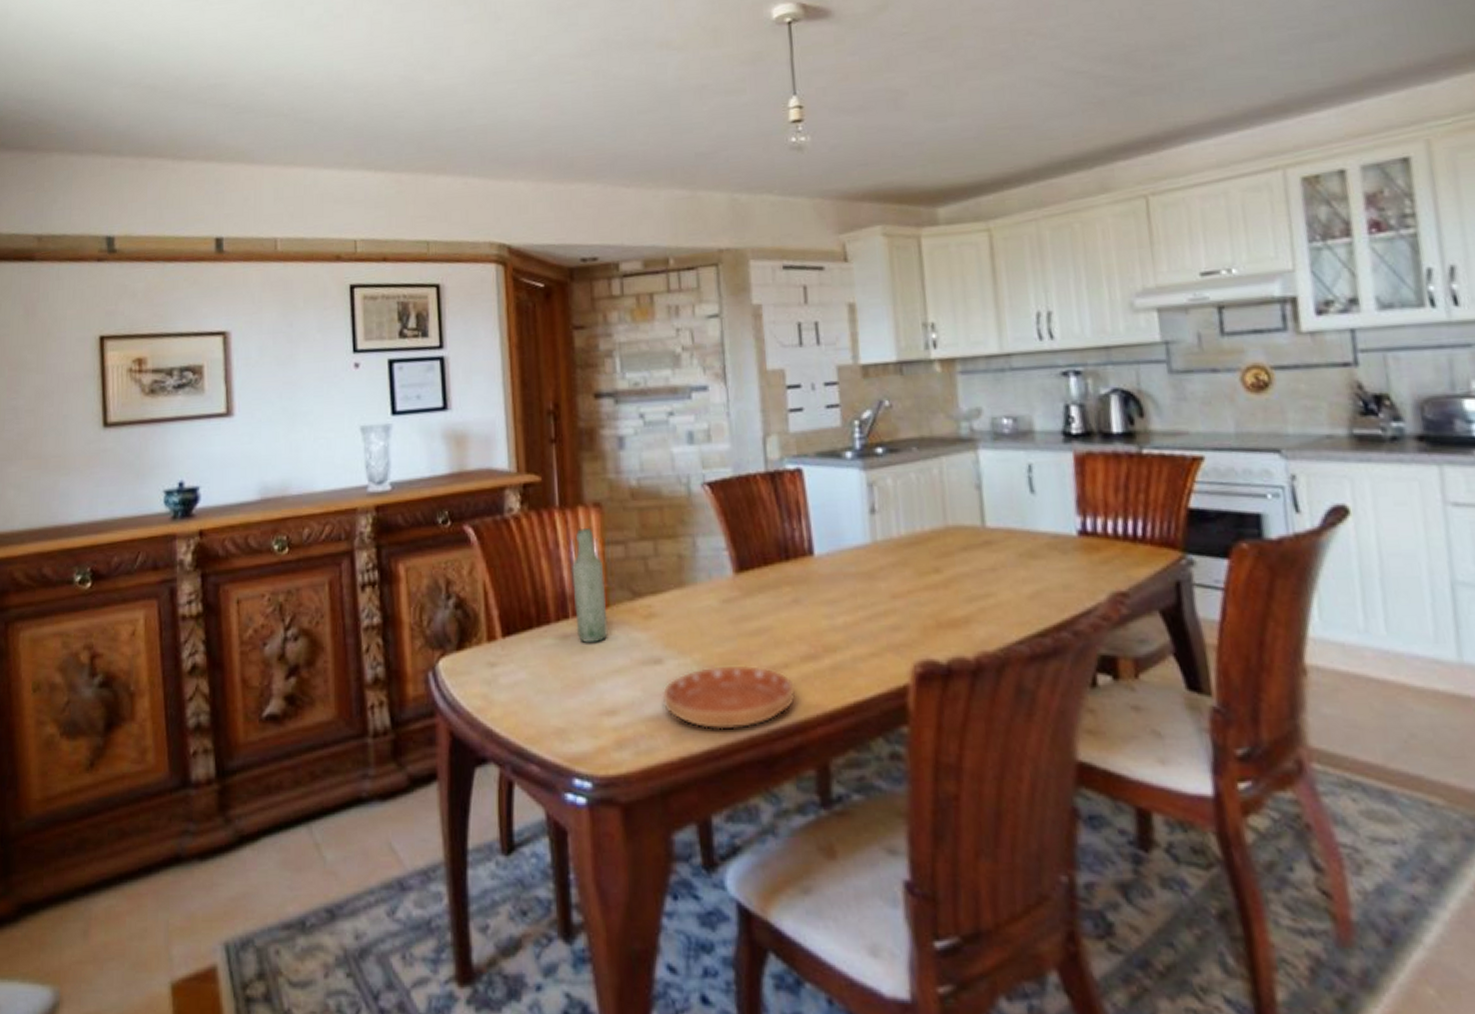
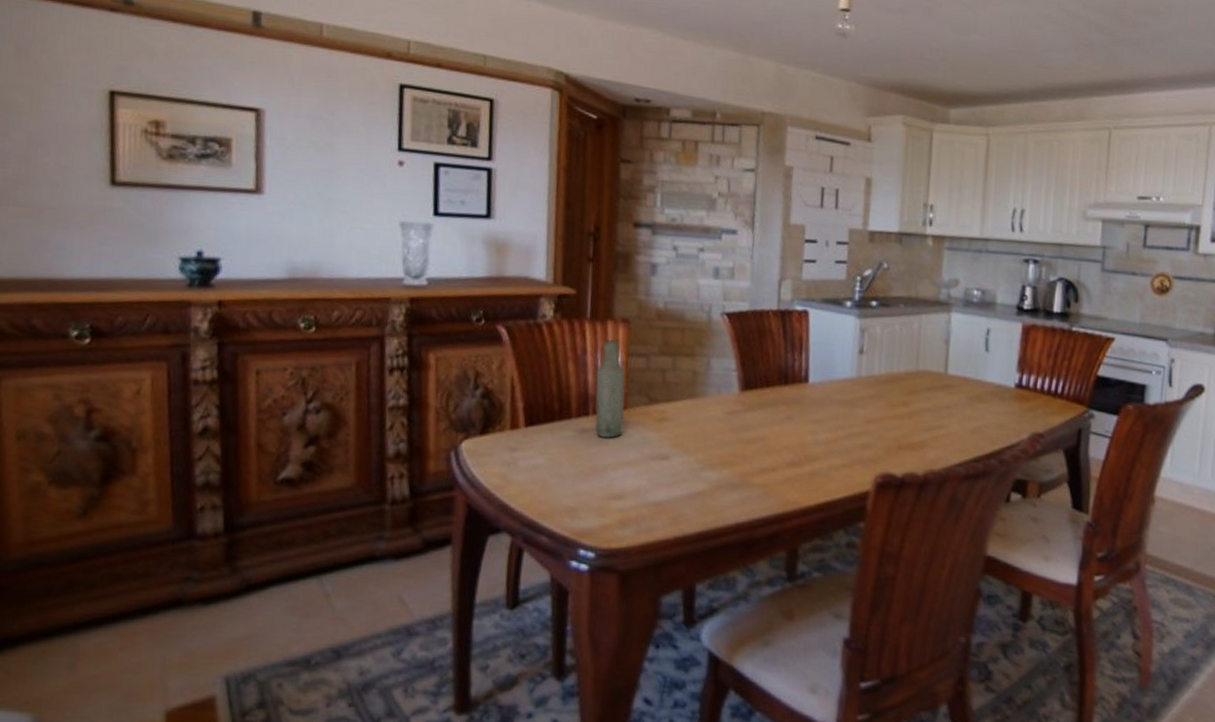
saucer: present [661,665,796,730] -> none [664,465,779,517]

